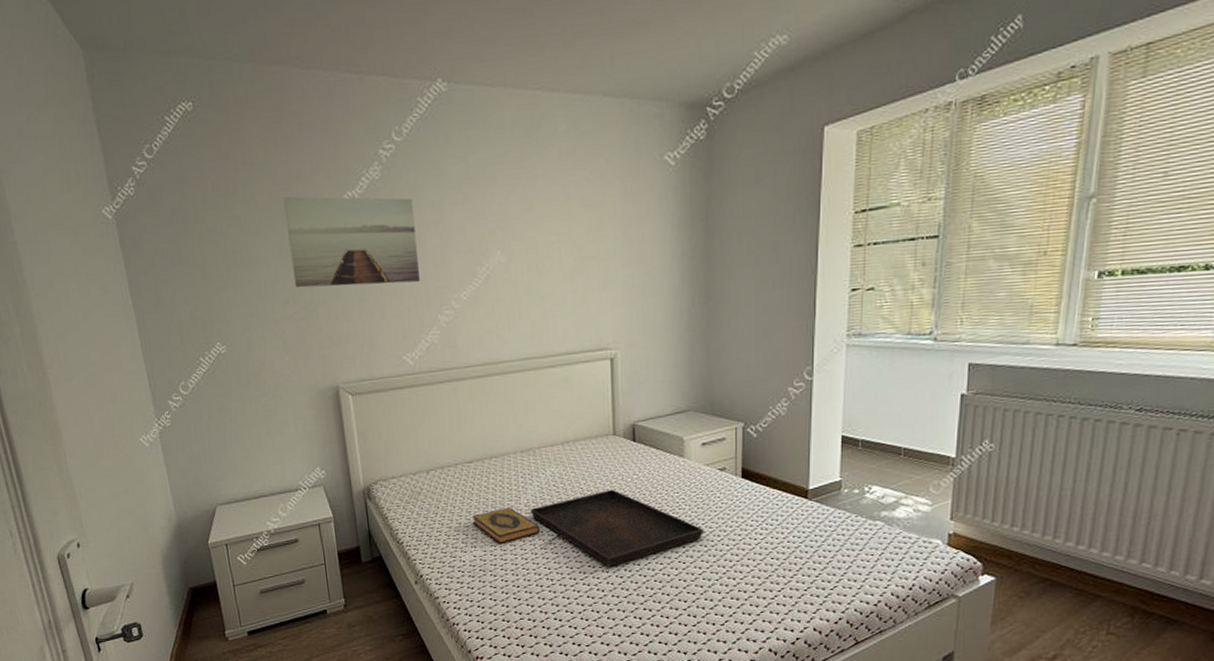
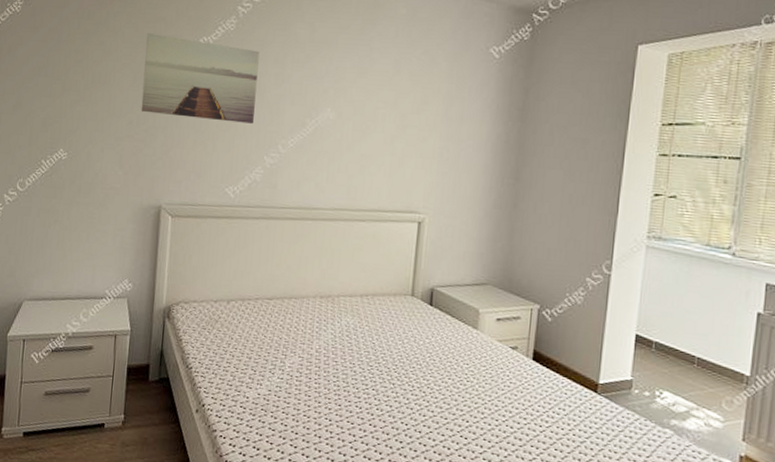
hardback book: present [471,507,540,545] -> none [262,349,328,387]
serving tray: present [530,489,705,567] -> none [320,349,490,429]

